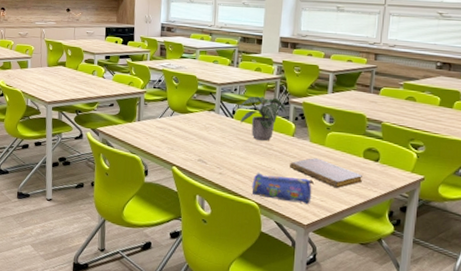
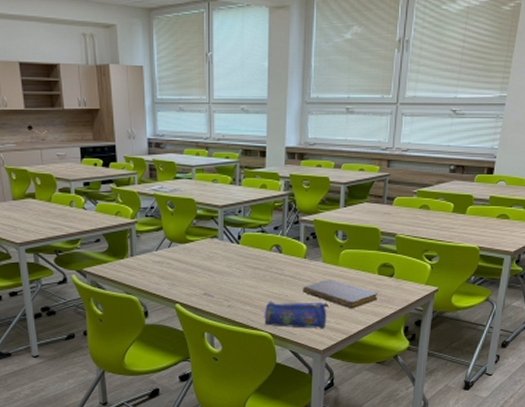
potted plant: present [239,96,287,141] -> none [245,217,297,267]

